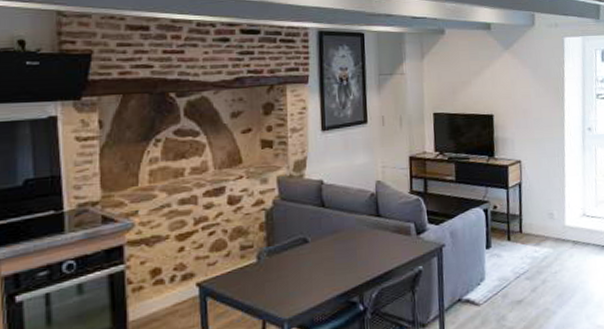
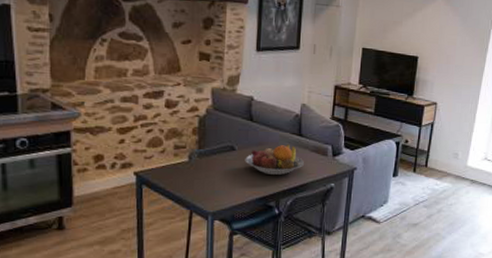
fruit bowl: none [320,226,386,266] -> present [245,143,304,176]

